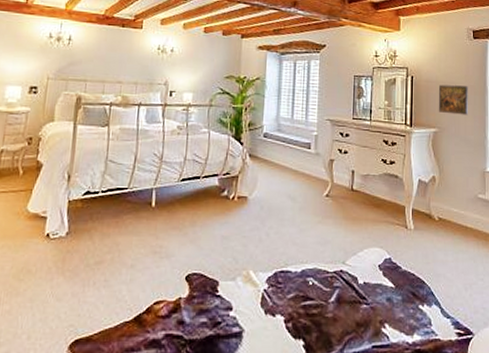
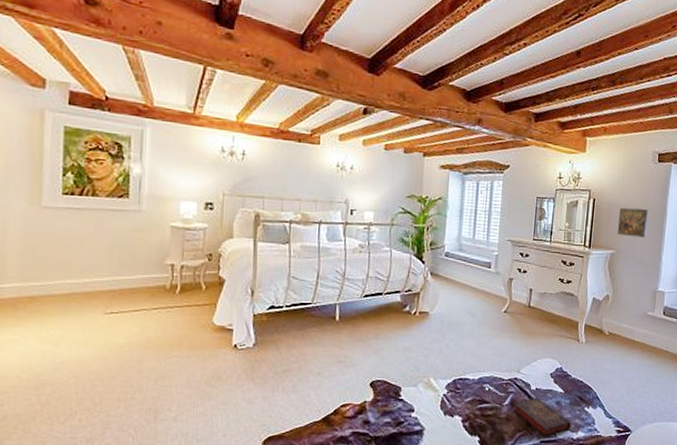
book: none [340,294,404,341] -> present [513,398,571,437]

